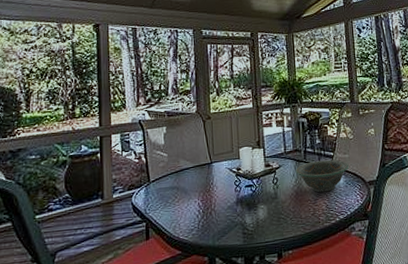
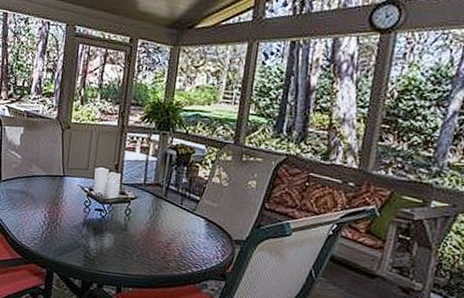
decorative bowl: present [295,159,349,193] -> none [151,201,216,239]

